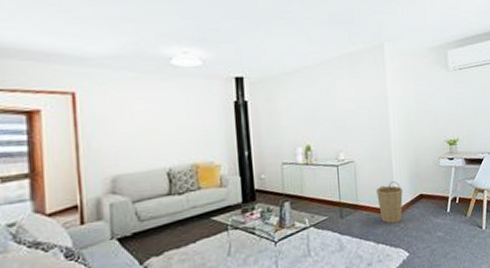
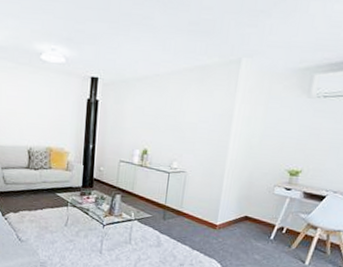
basket: present [376,181,403,224] -> none [201,198,228,237]

